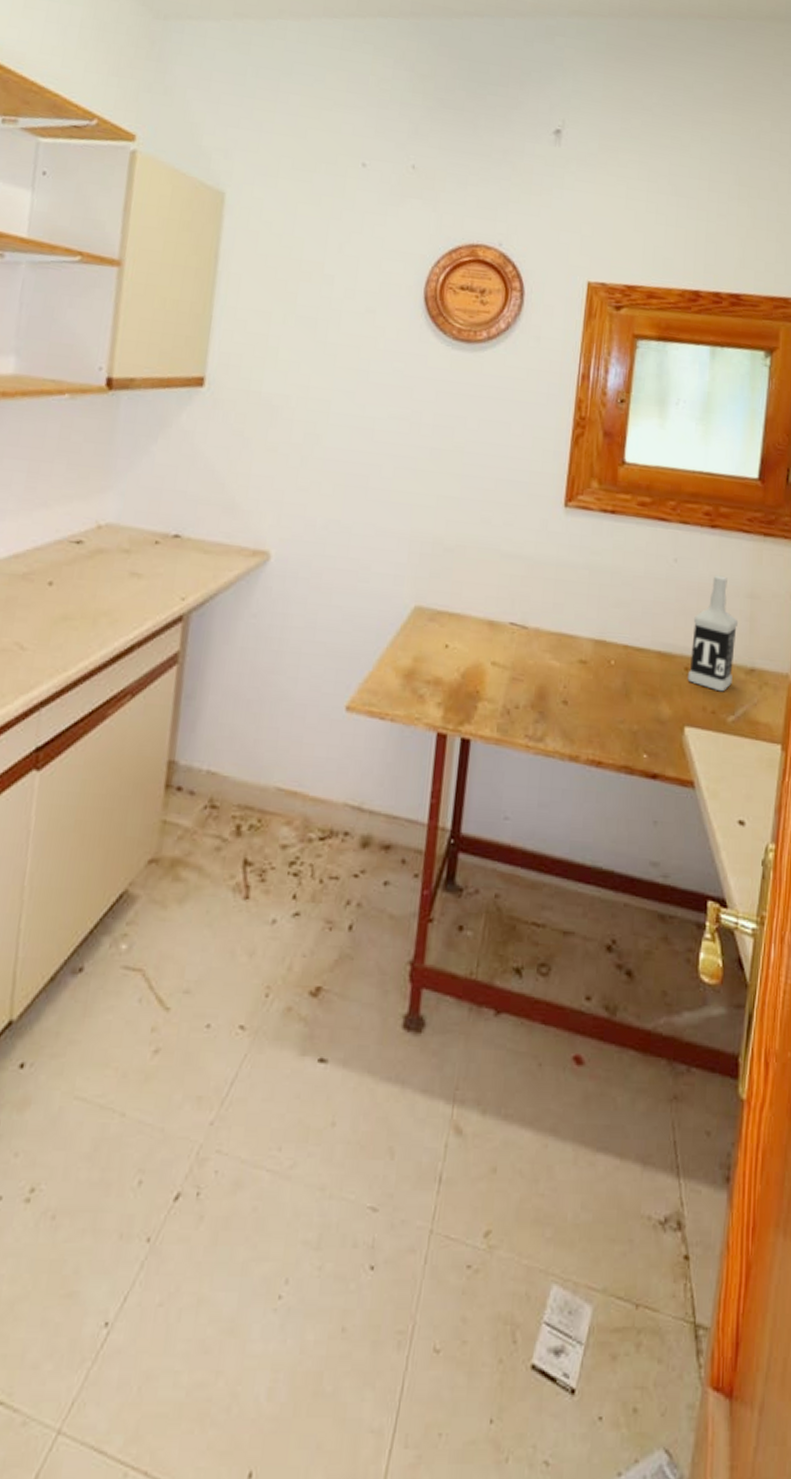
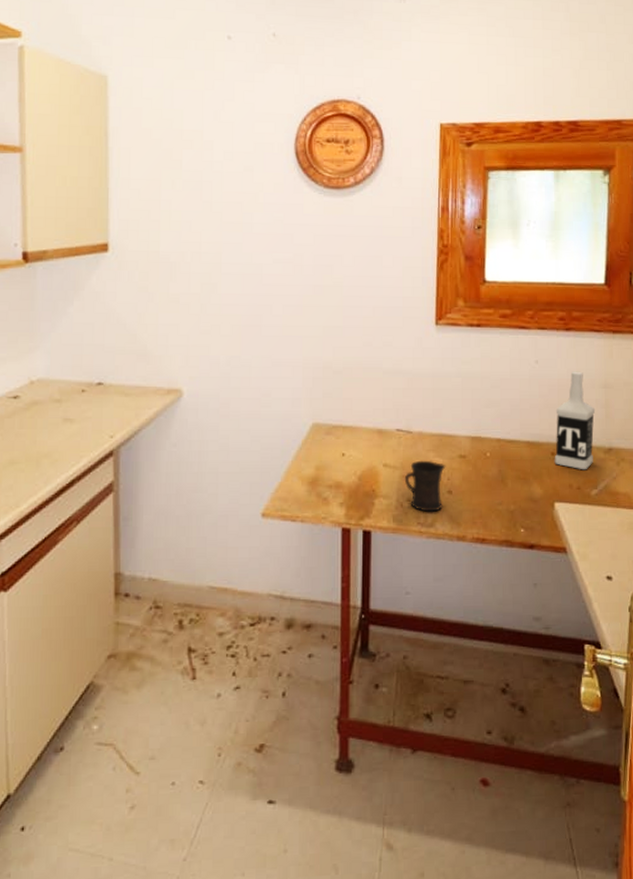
mug: none [514,661,563,724] -> present [404,460,446,512]

